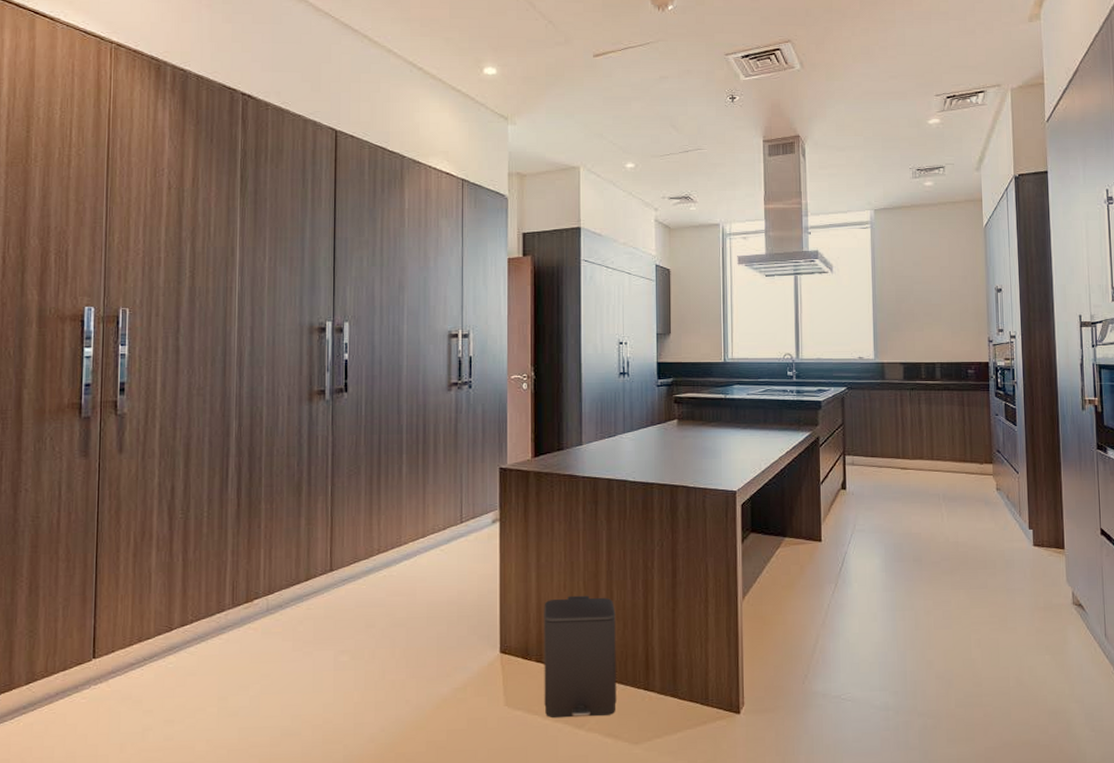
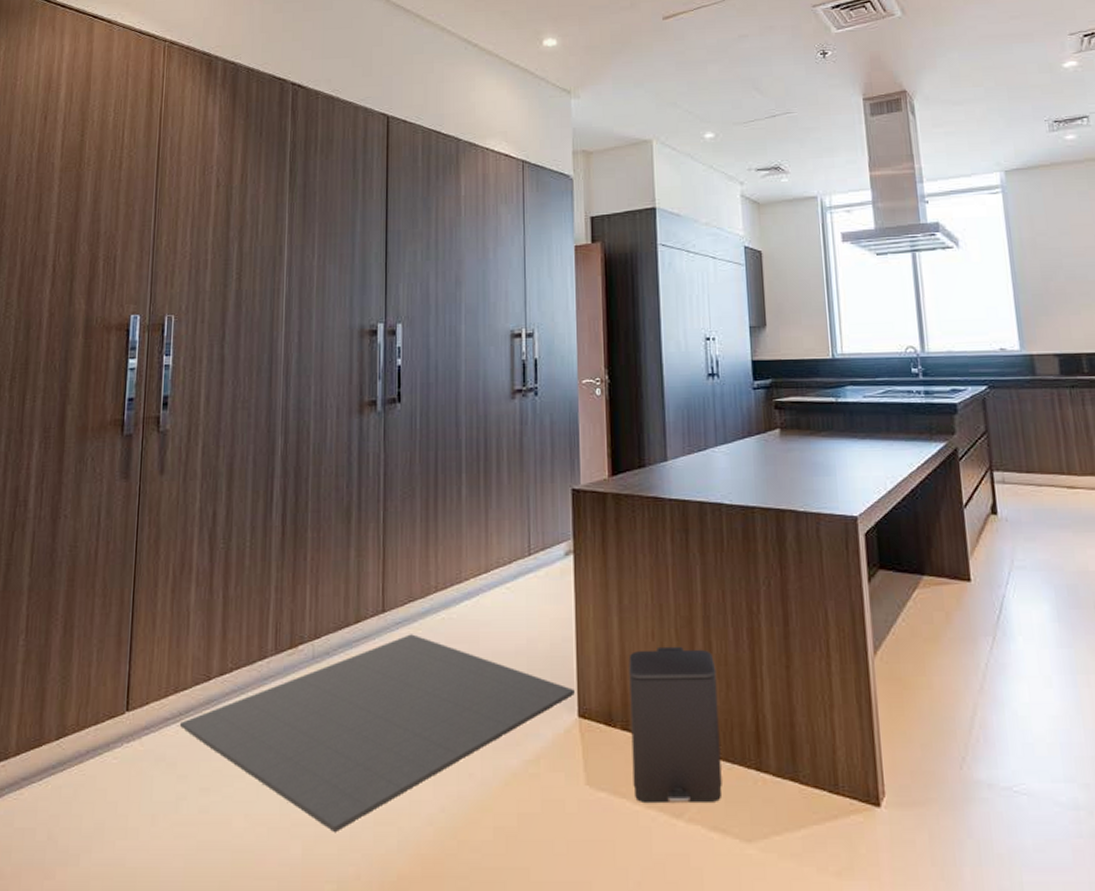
floor mat: none [143,589,497,751] -> present [179,634,575,832]

